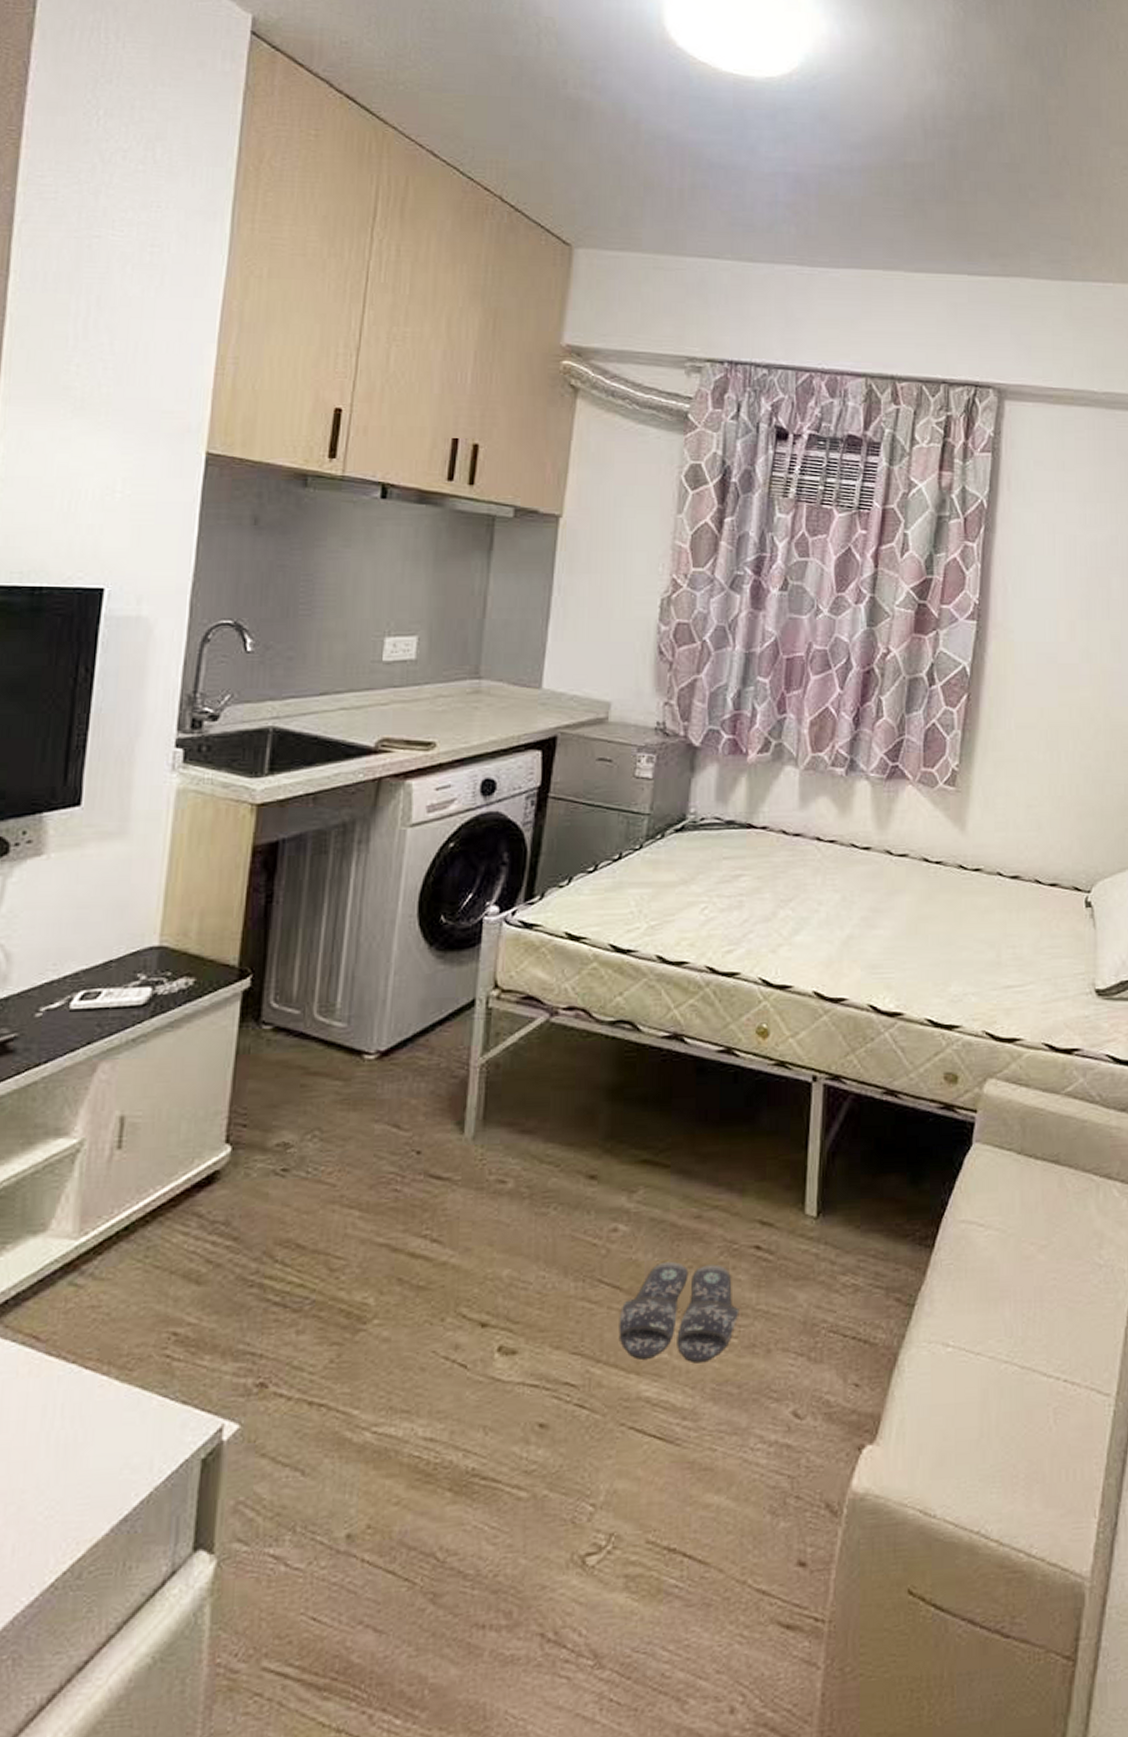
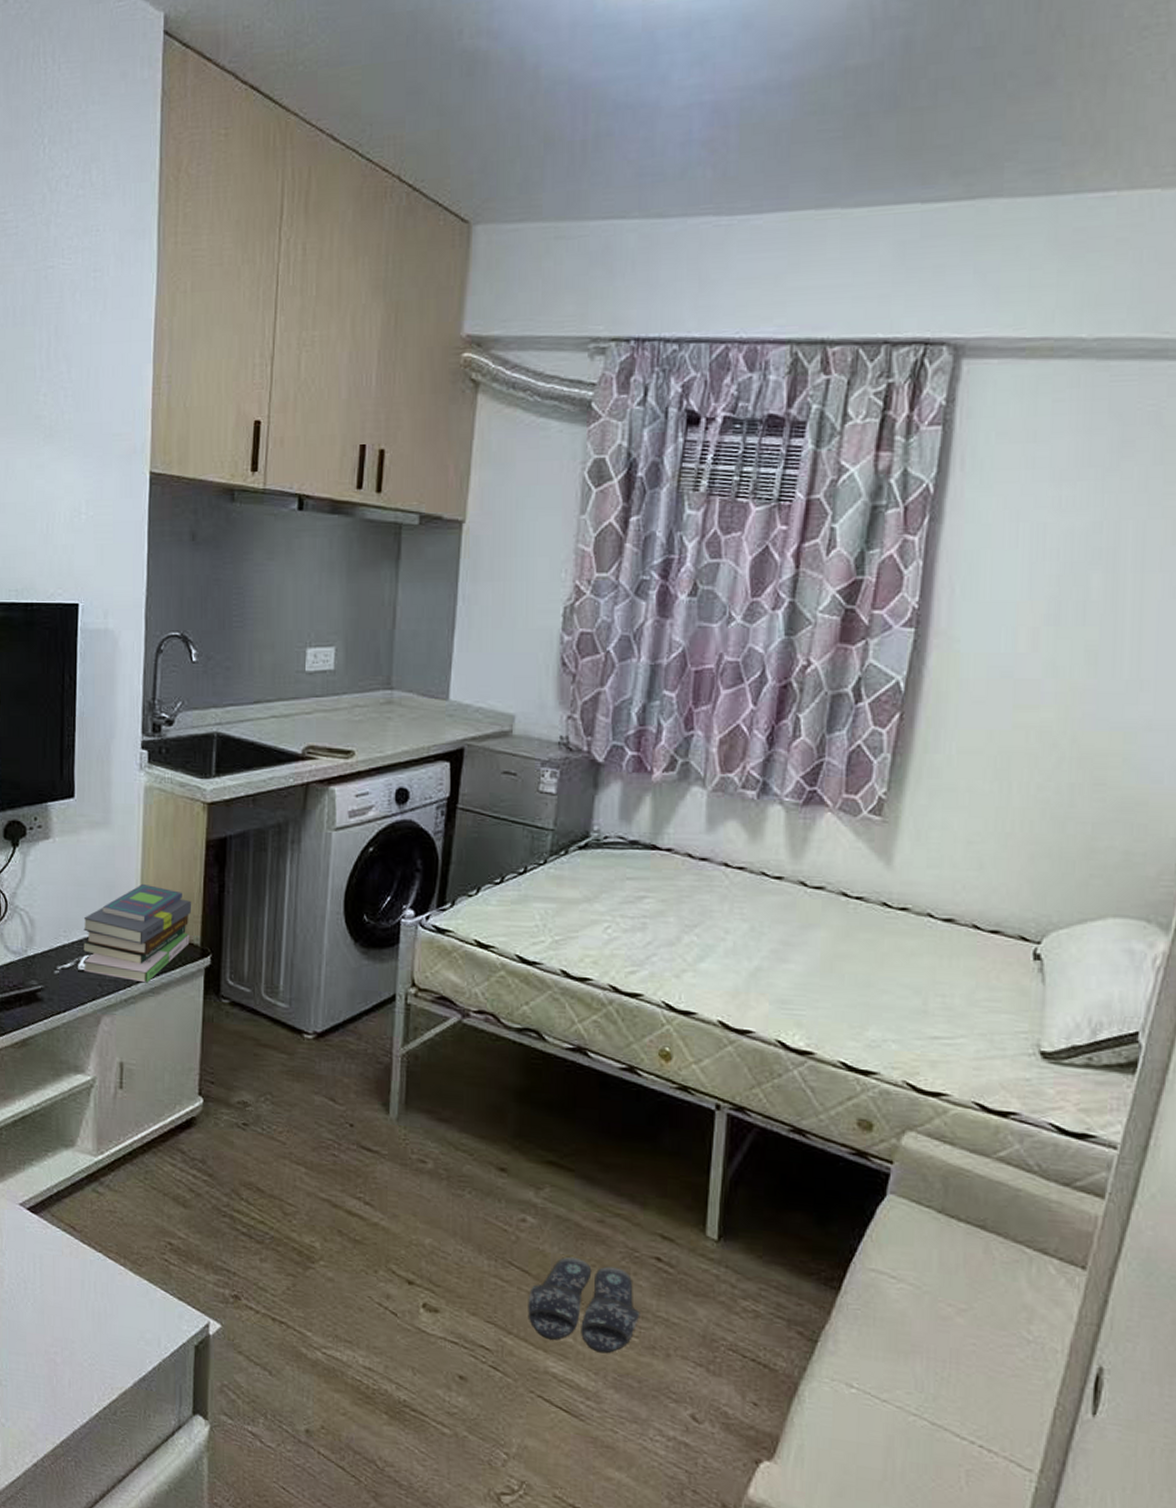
books: none [78,900,230,1017] -> present [83,883,192,983]

